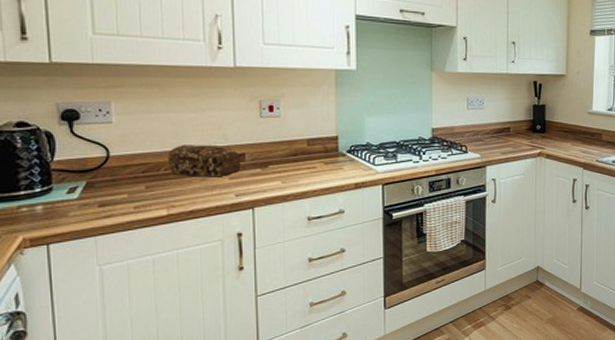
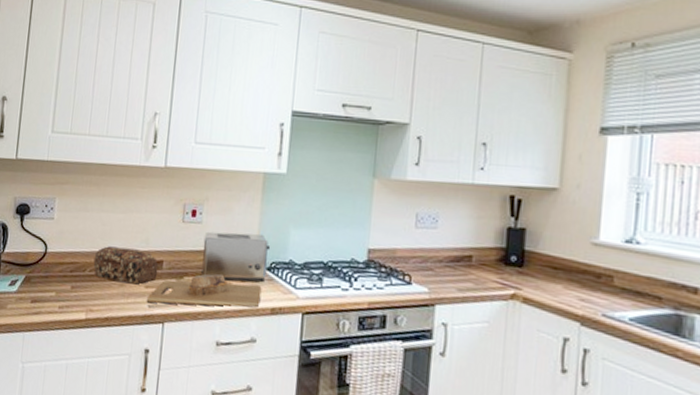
cutting board: none [232,161,345,193] -> present [146,274,262,308]
toaster: none [284,122,349,166] -> present [201,231,271,283]

